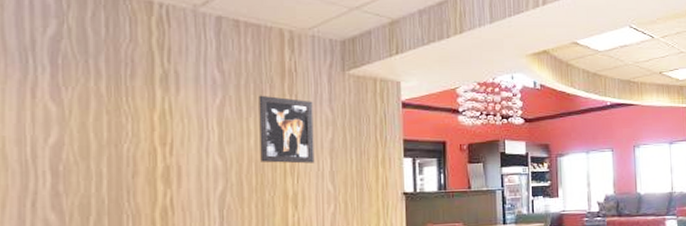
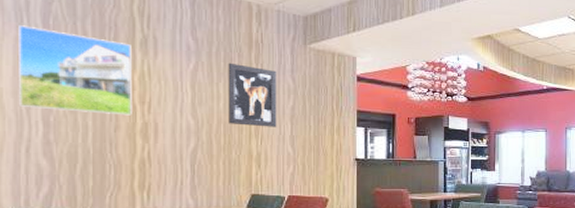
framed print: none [21,66,152,160] -> present [17,25,132,116]

